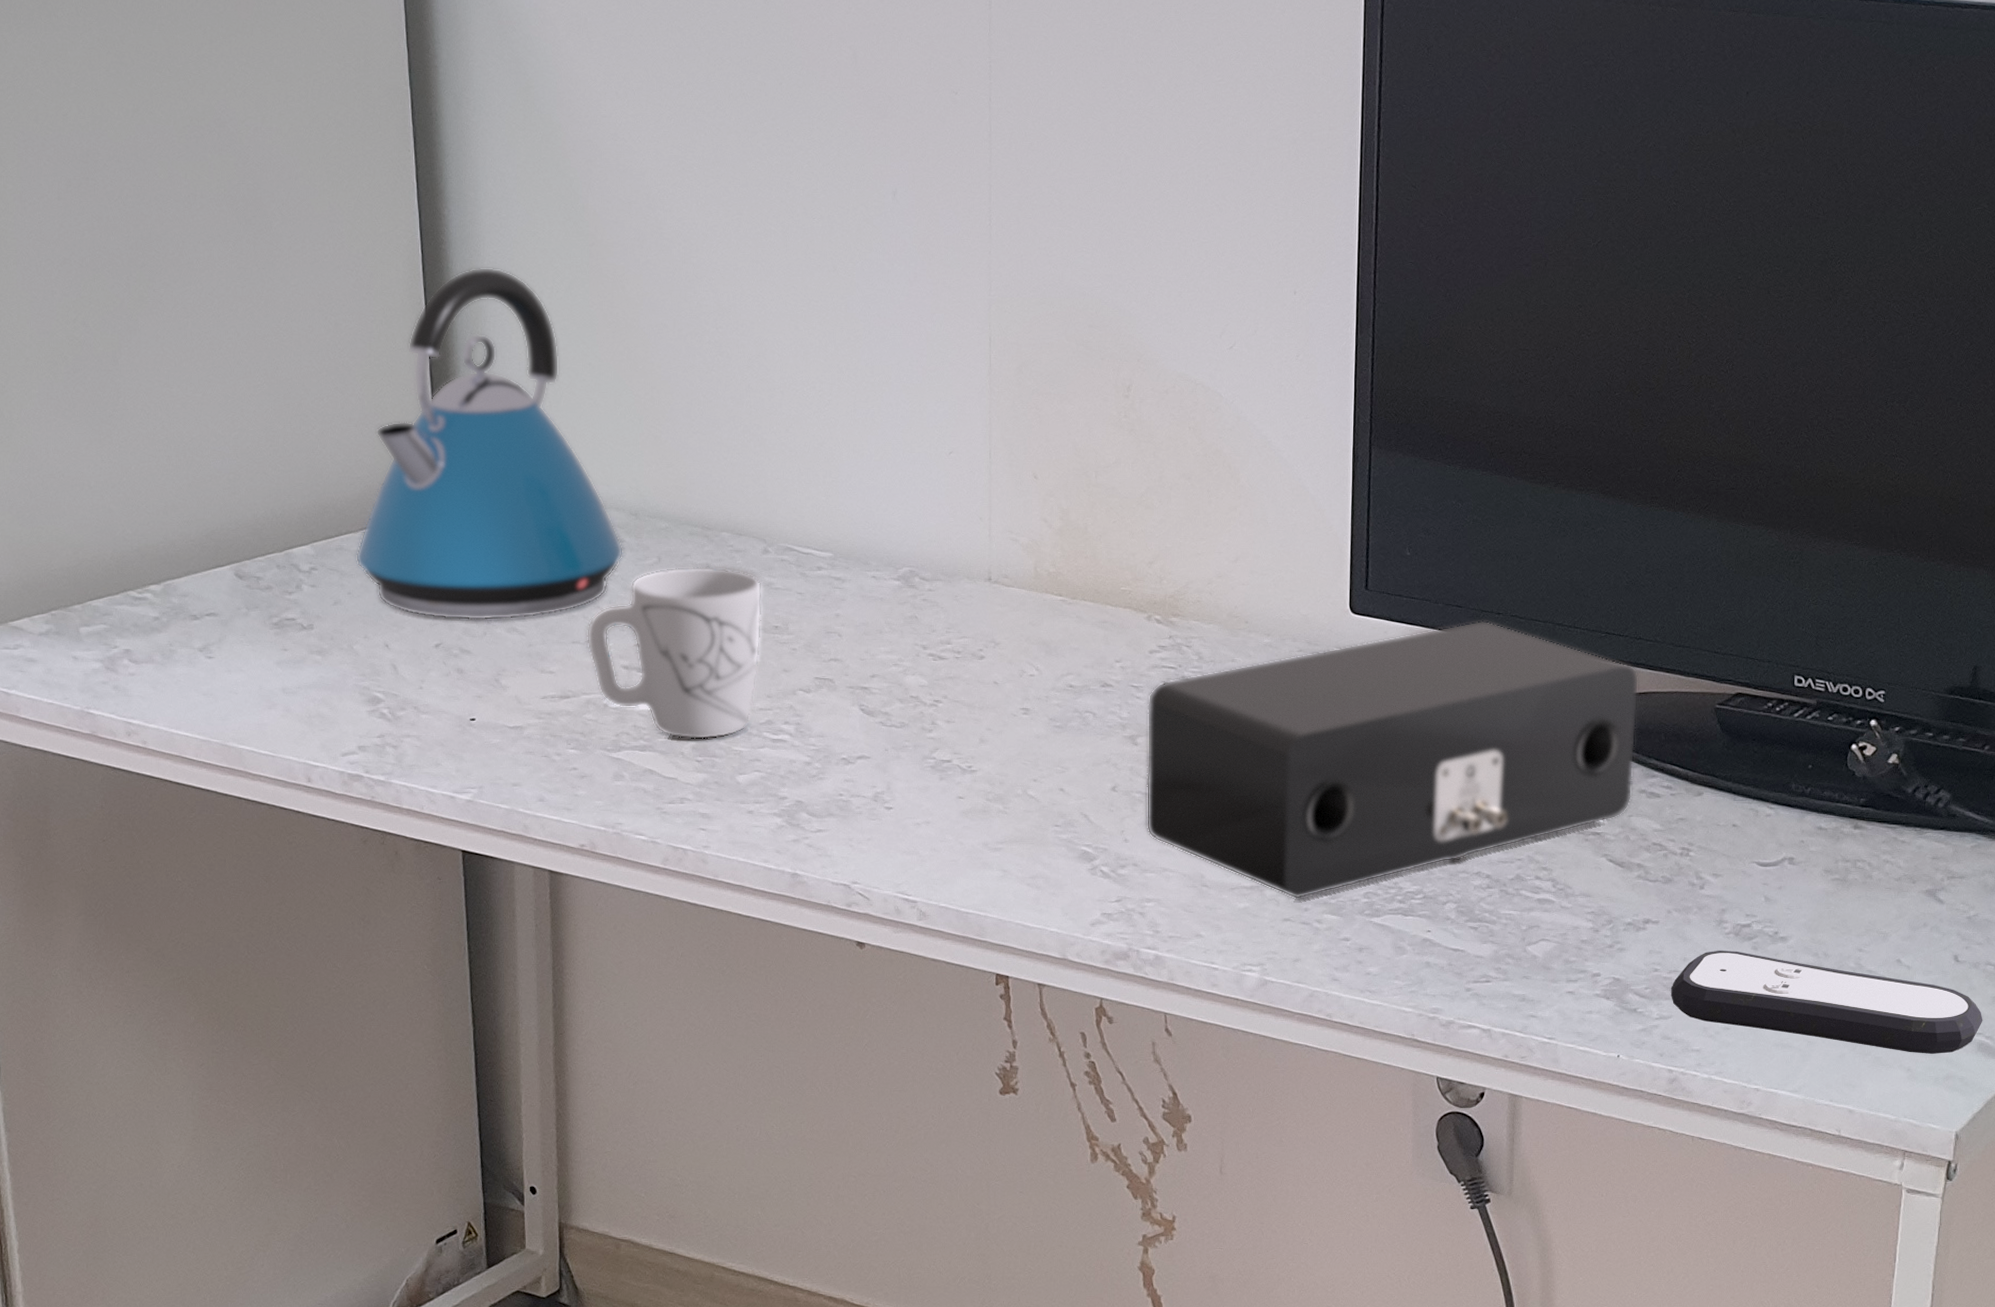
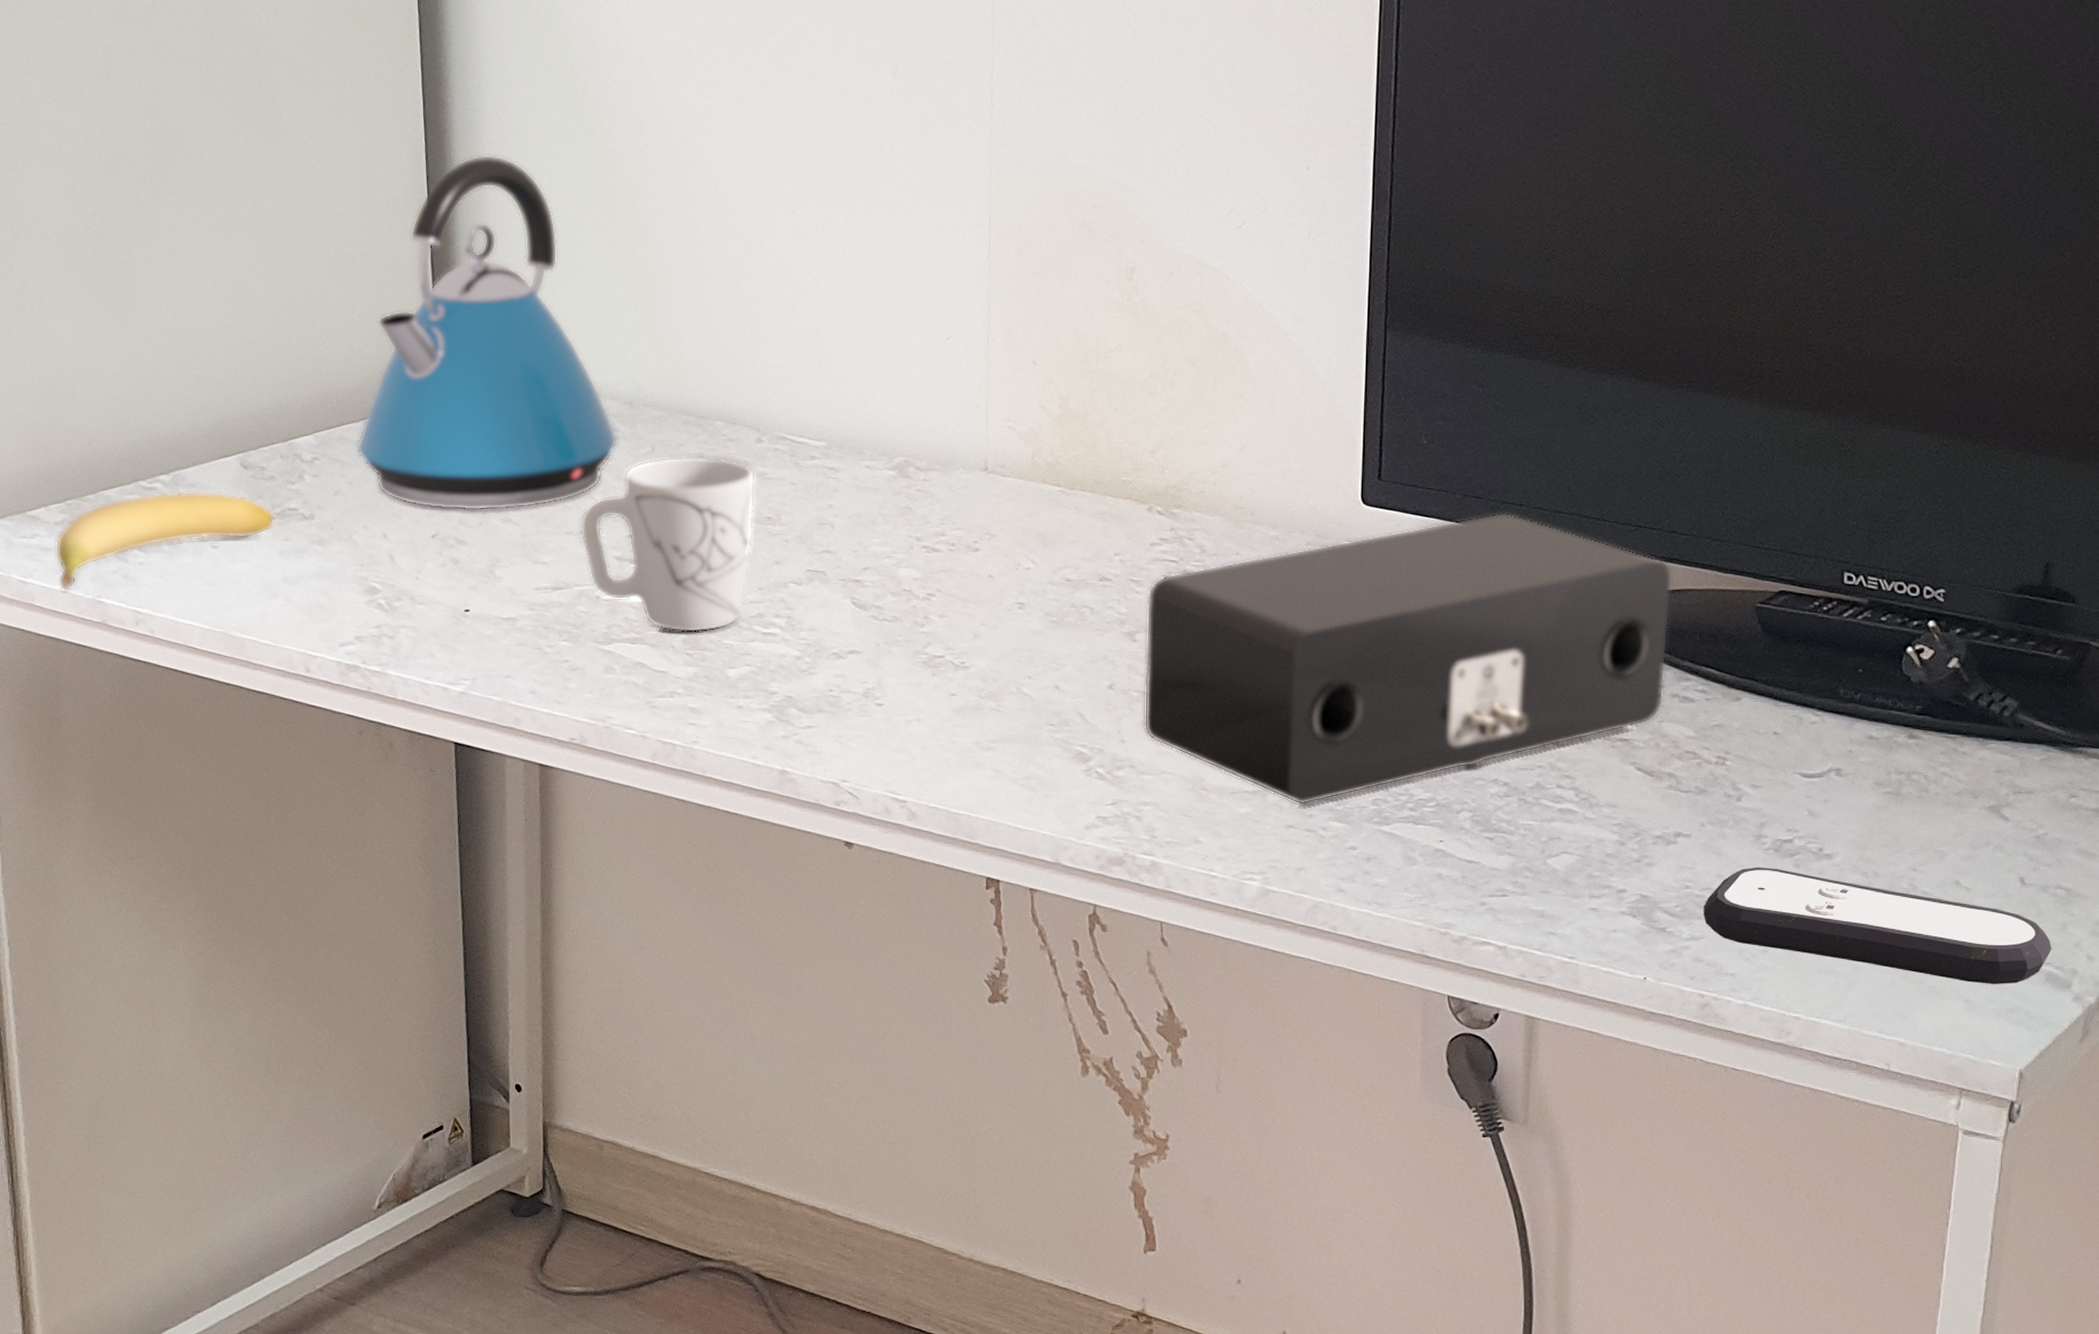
banana: none [40,601,273,702] -> present [55,491,276,591]

